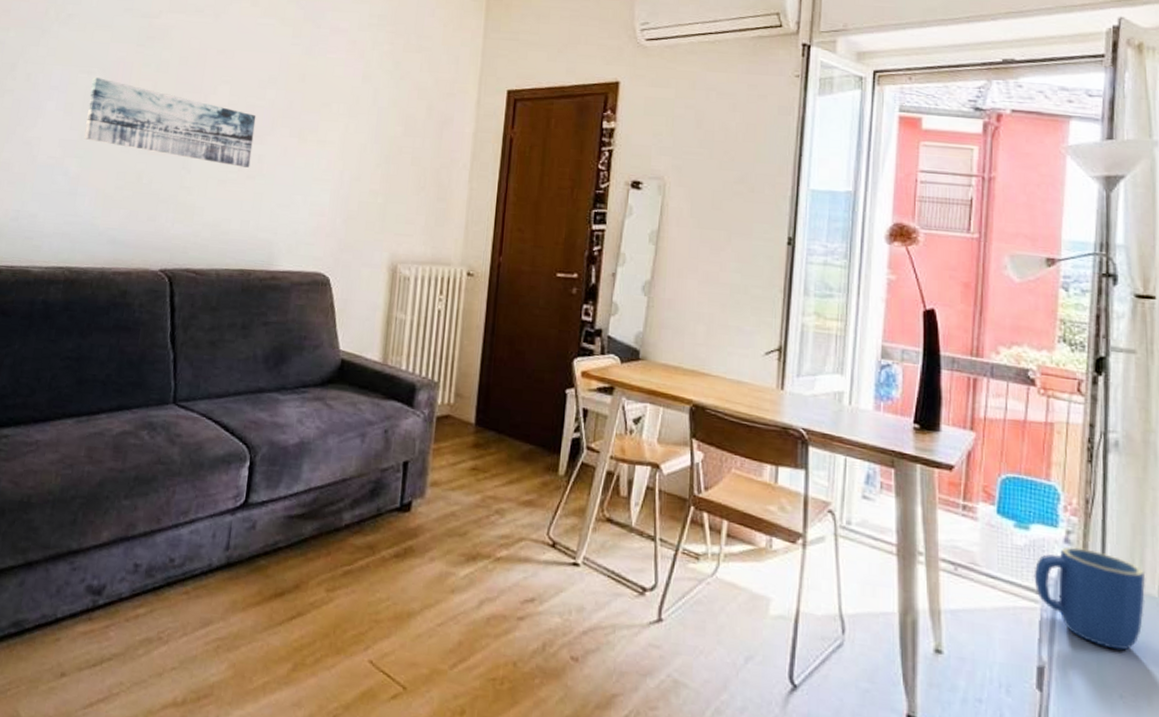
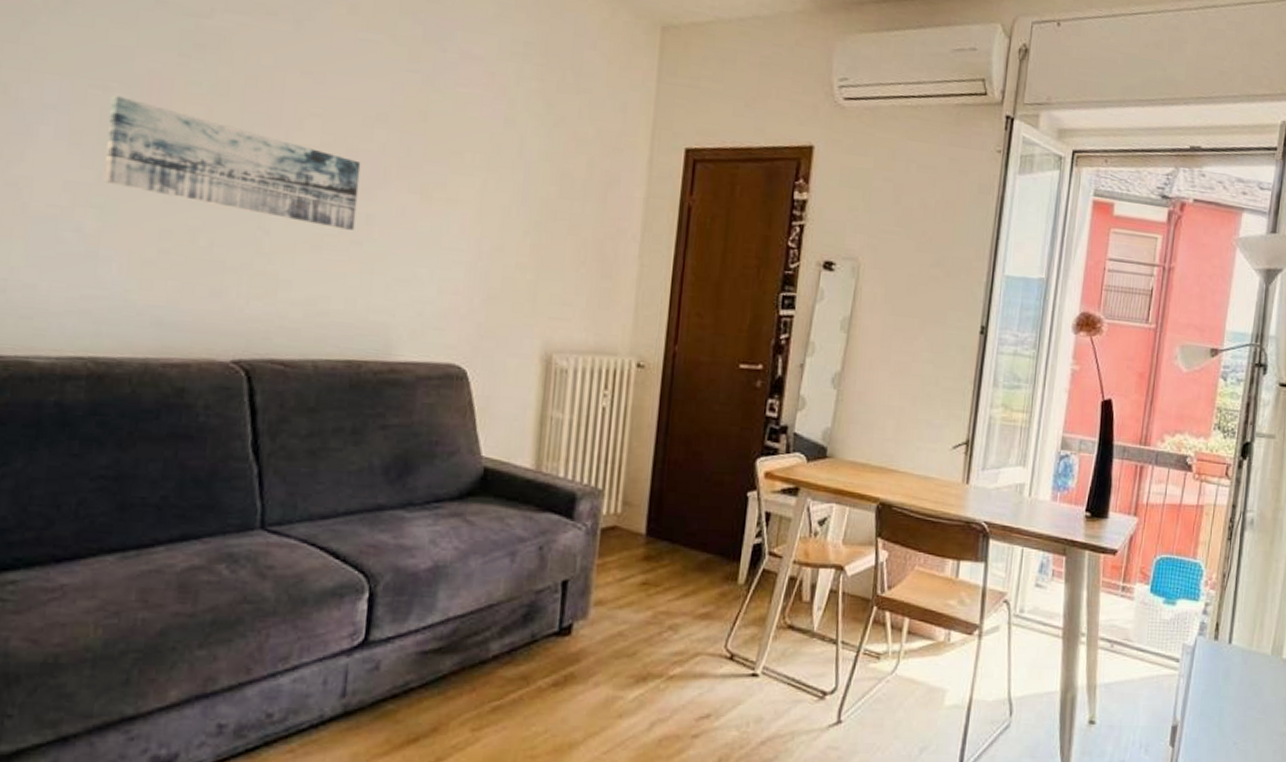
mug: present [1034,546,1146,651] -> none [1175,617,1264,704]

